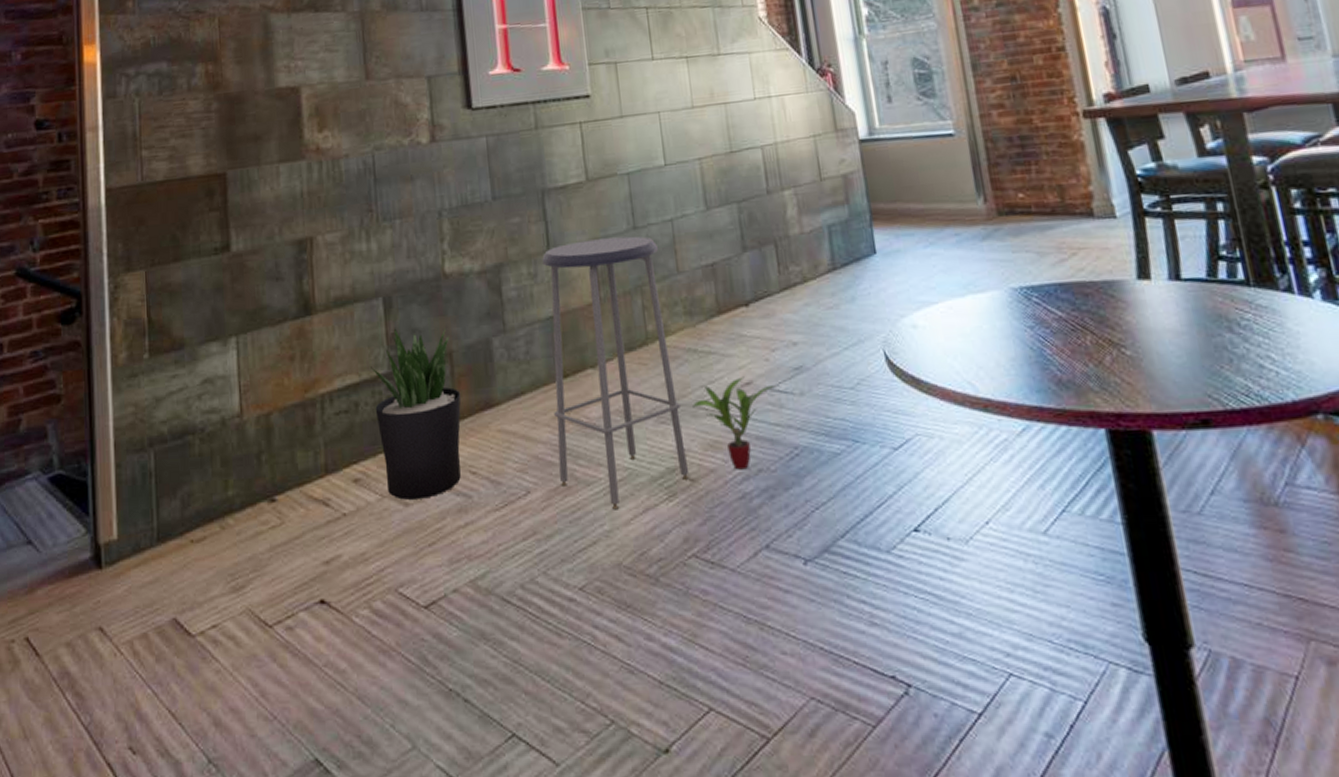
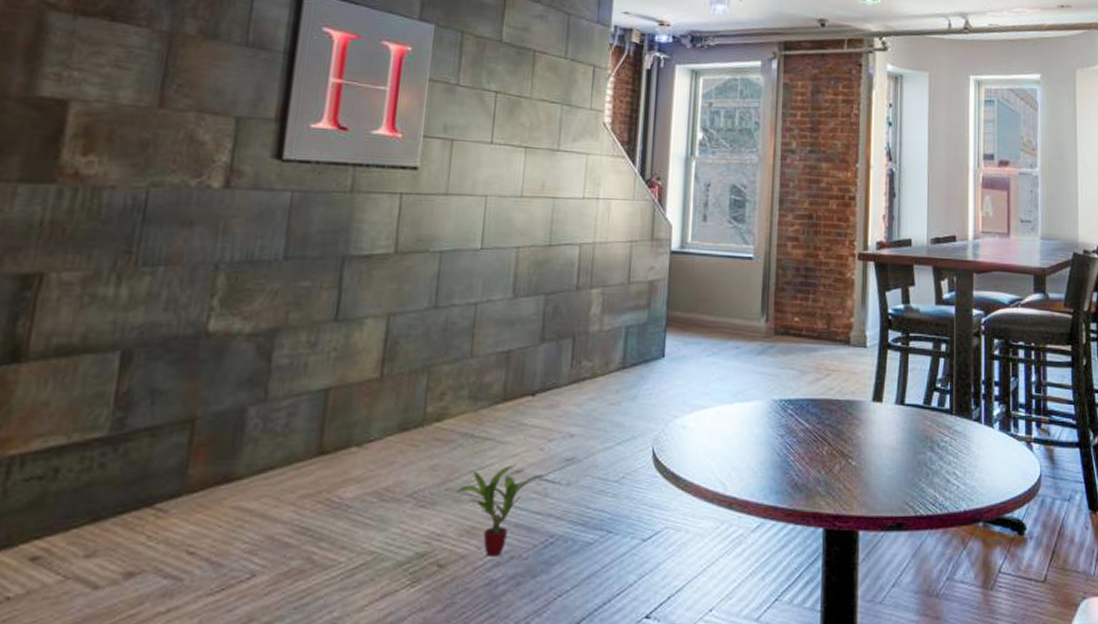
planter: present [371,328,461,500] -> none [74,387,196,582]
bar stool: present [542,236,690,510] -> none [293,314,457,596]

